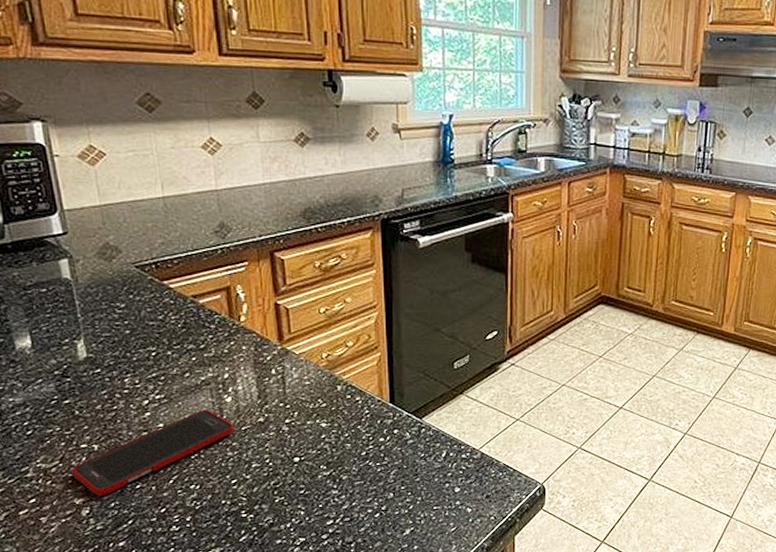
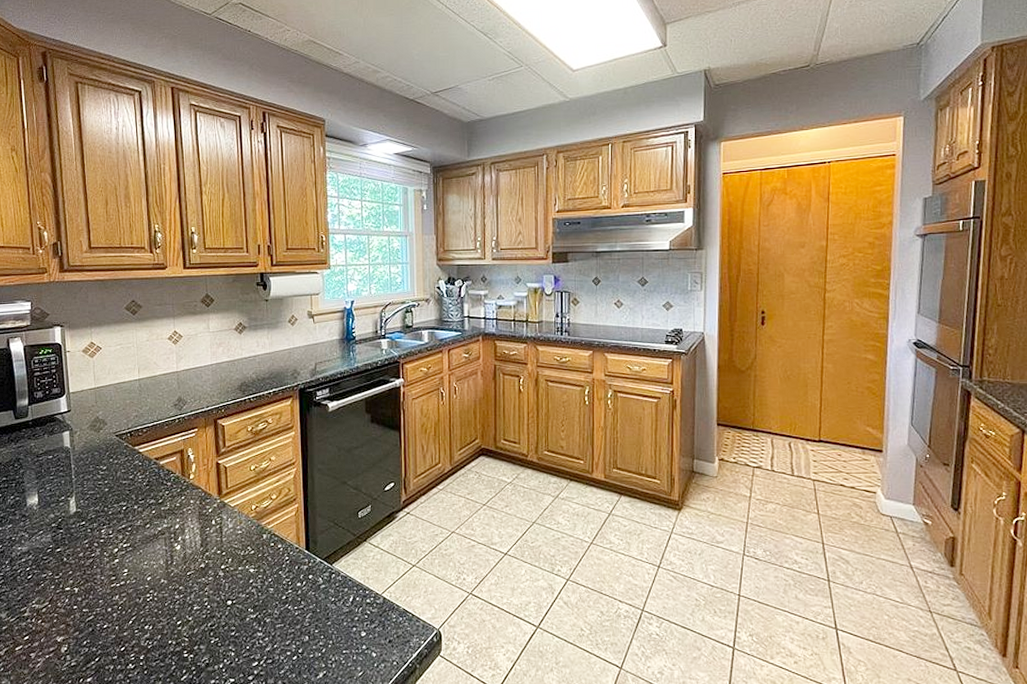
cell phone: present [72,409,235,496] -> none [57,556,182,635]

